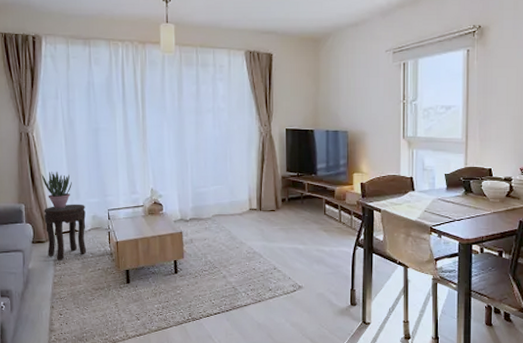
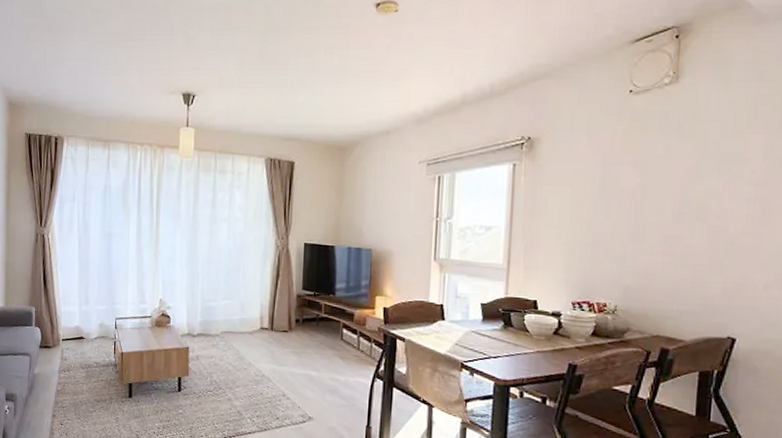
potted plant: present [41,172,72,209] -> none [53,275,82,315]
side table: present [44,204,87,261] -> none [53,310,93,368]

